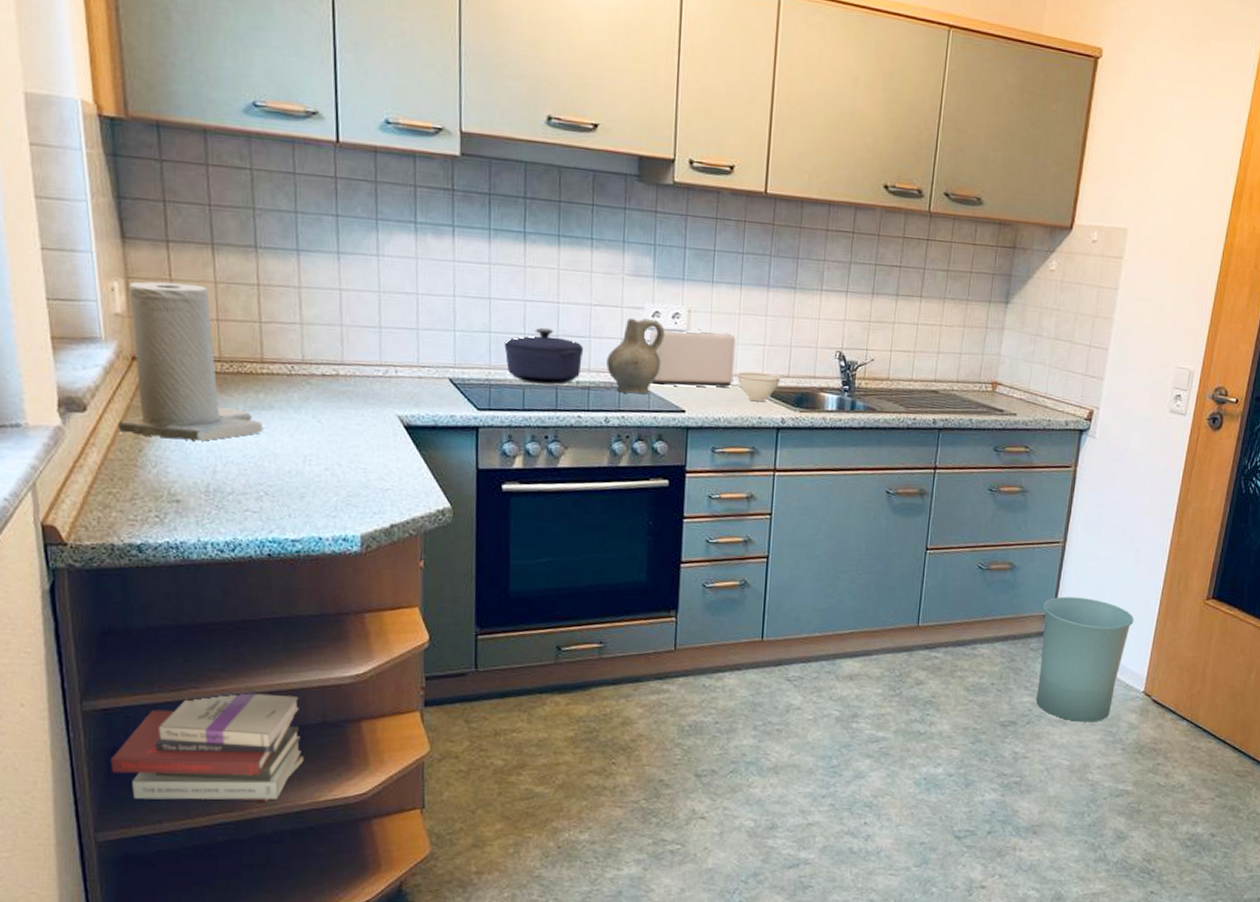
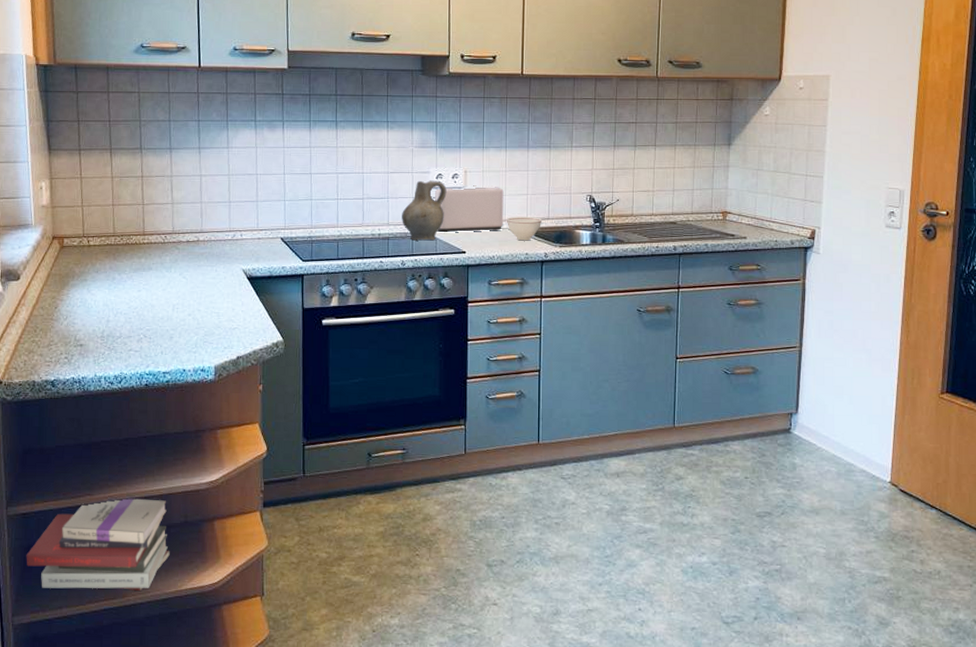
paper towel: present [118,281,263,441] -> none [41,179,144,298]
cooking pot: present [504,328,584,385] -> none [322,194,384,239]
waste bin: present [1036,596,1134,722] -> none [786,396,873,512]

